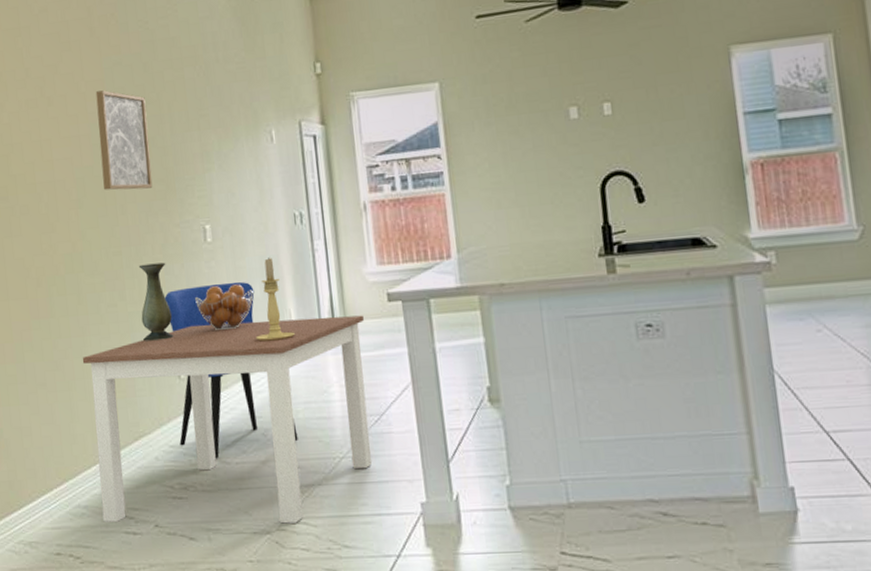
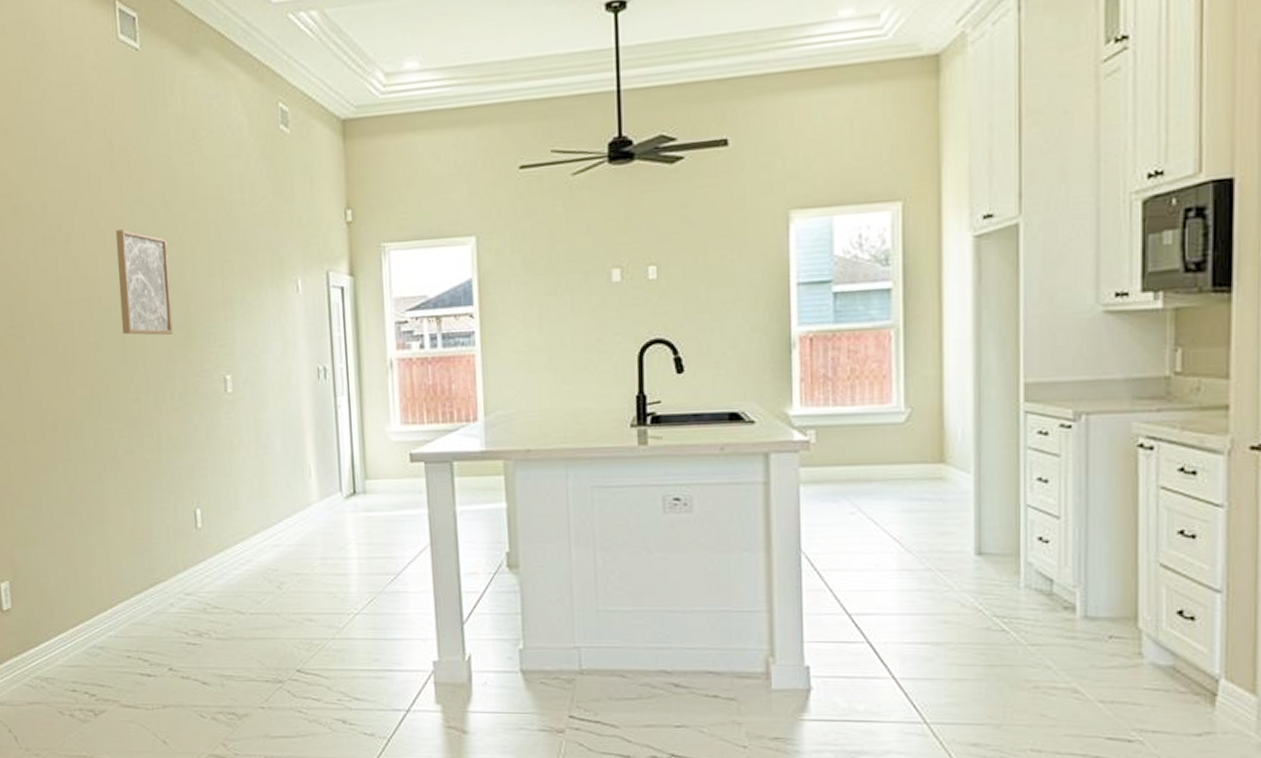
dining table: present [82,315,372,524] -> none [99,474,386,674]
vase: present [138,262,174,341] -> none [157,411,191,490]
dining chair: present [164,282,298,459] -> none [183,434,313,609]
fruit basket: present [195,284,254,330] -> none [214,437,273,482]
candle holder: present [255,257,295,342] -> none [274,412,314,496]

